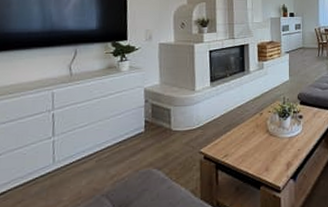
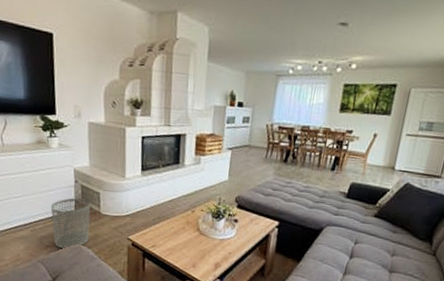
waste bin: none [118,117,161,175] -> present [50,198,91,249]

